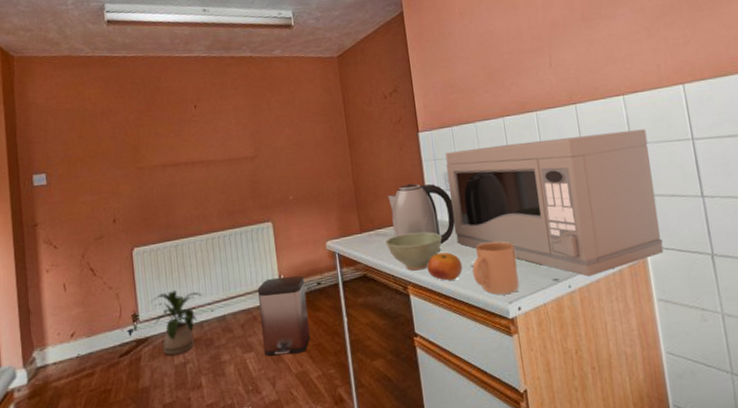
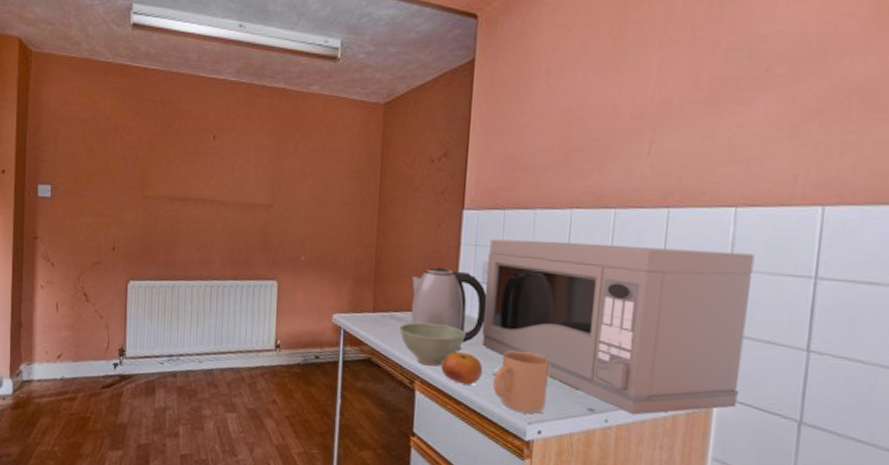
house plant: present [151,289,203,355] -> none [140,332,193,399]
pedal bin: present [257,275,311,356] -> none [246,341,302,425]

